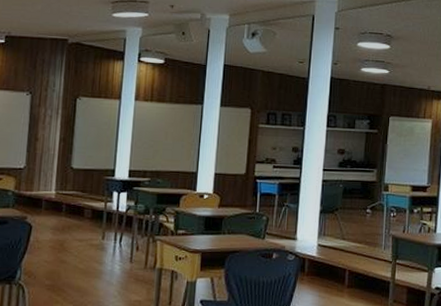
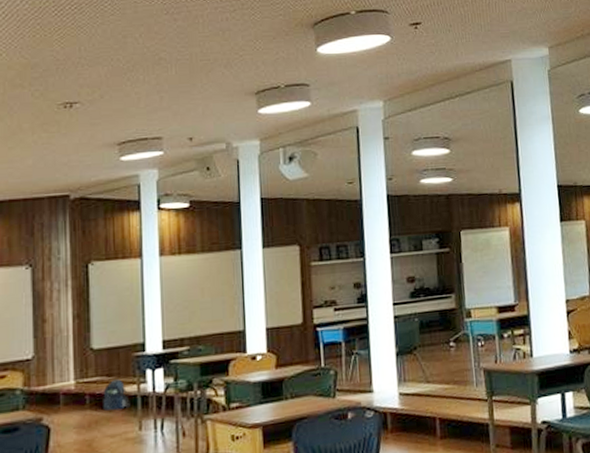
backpack: none [75,194,98,221] -> present [103,378,130,411]

